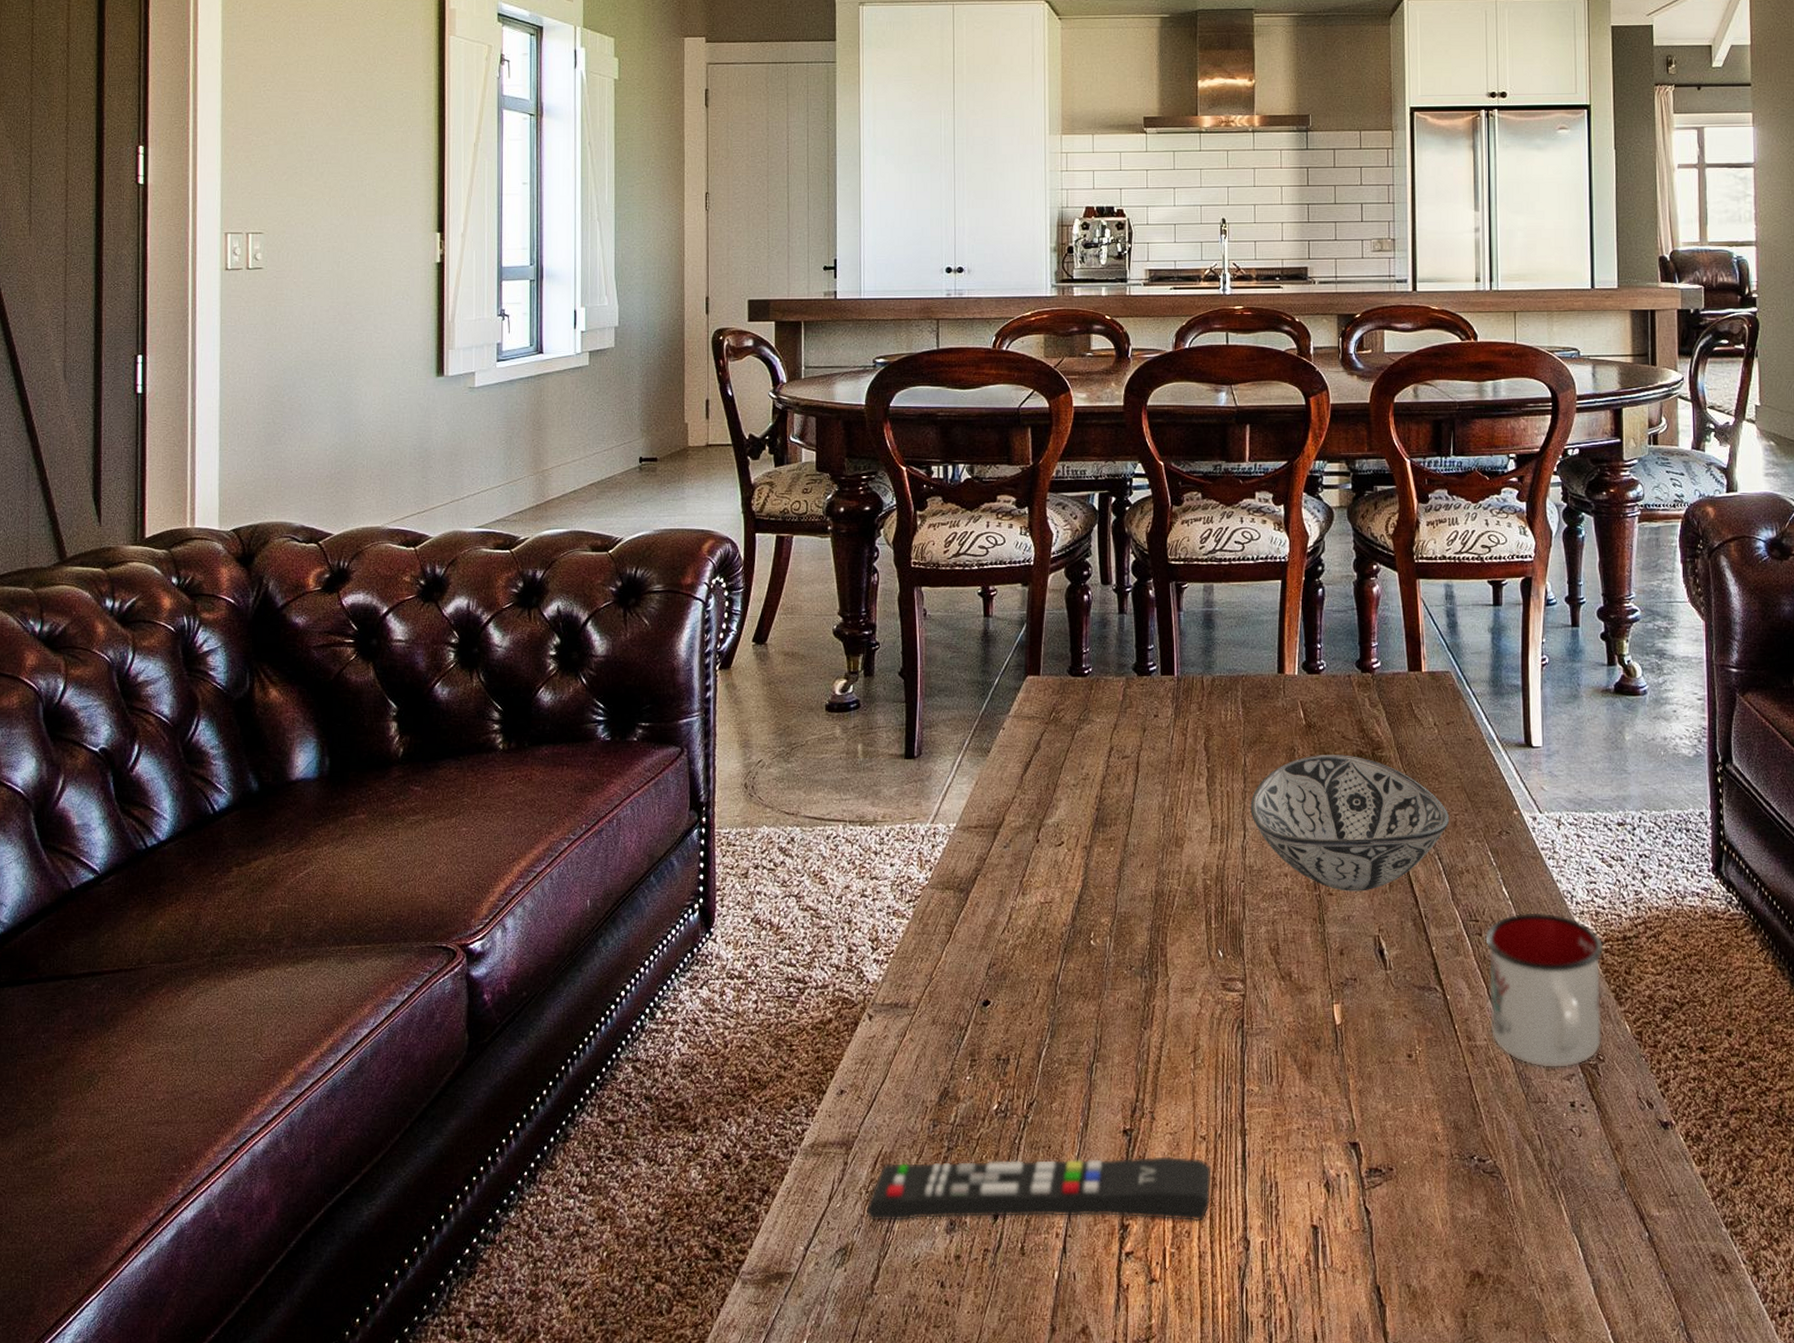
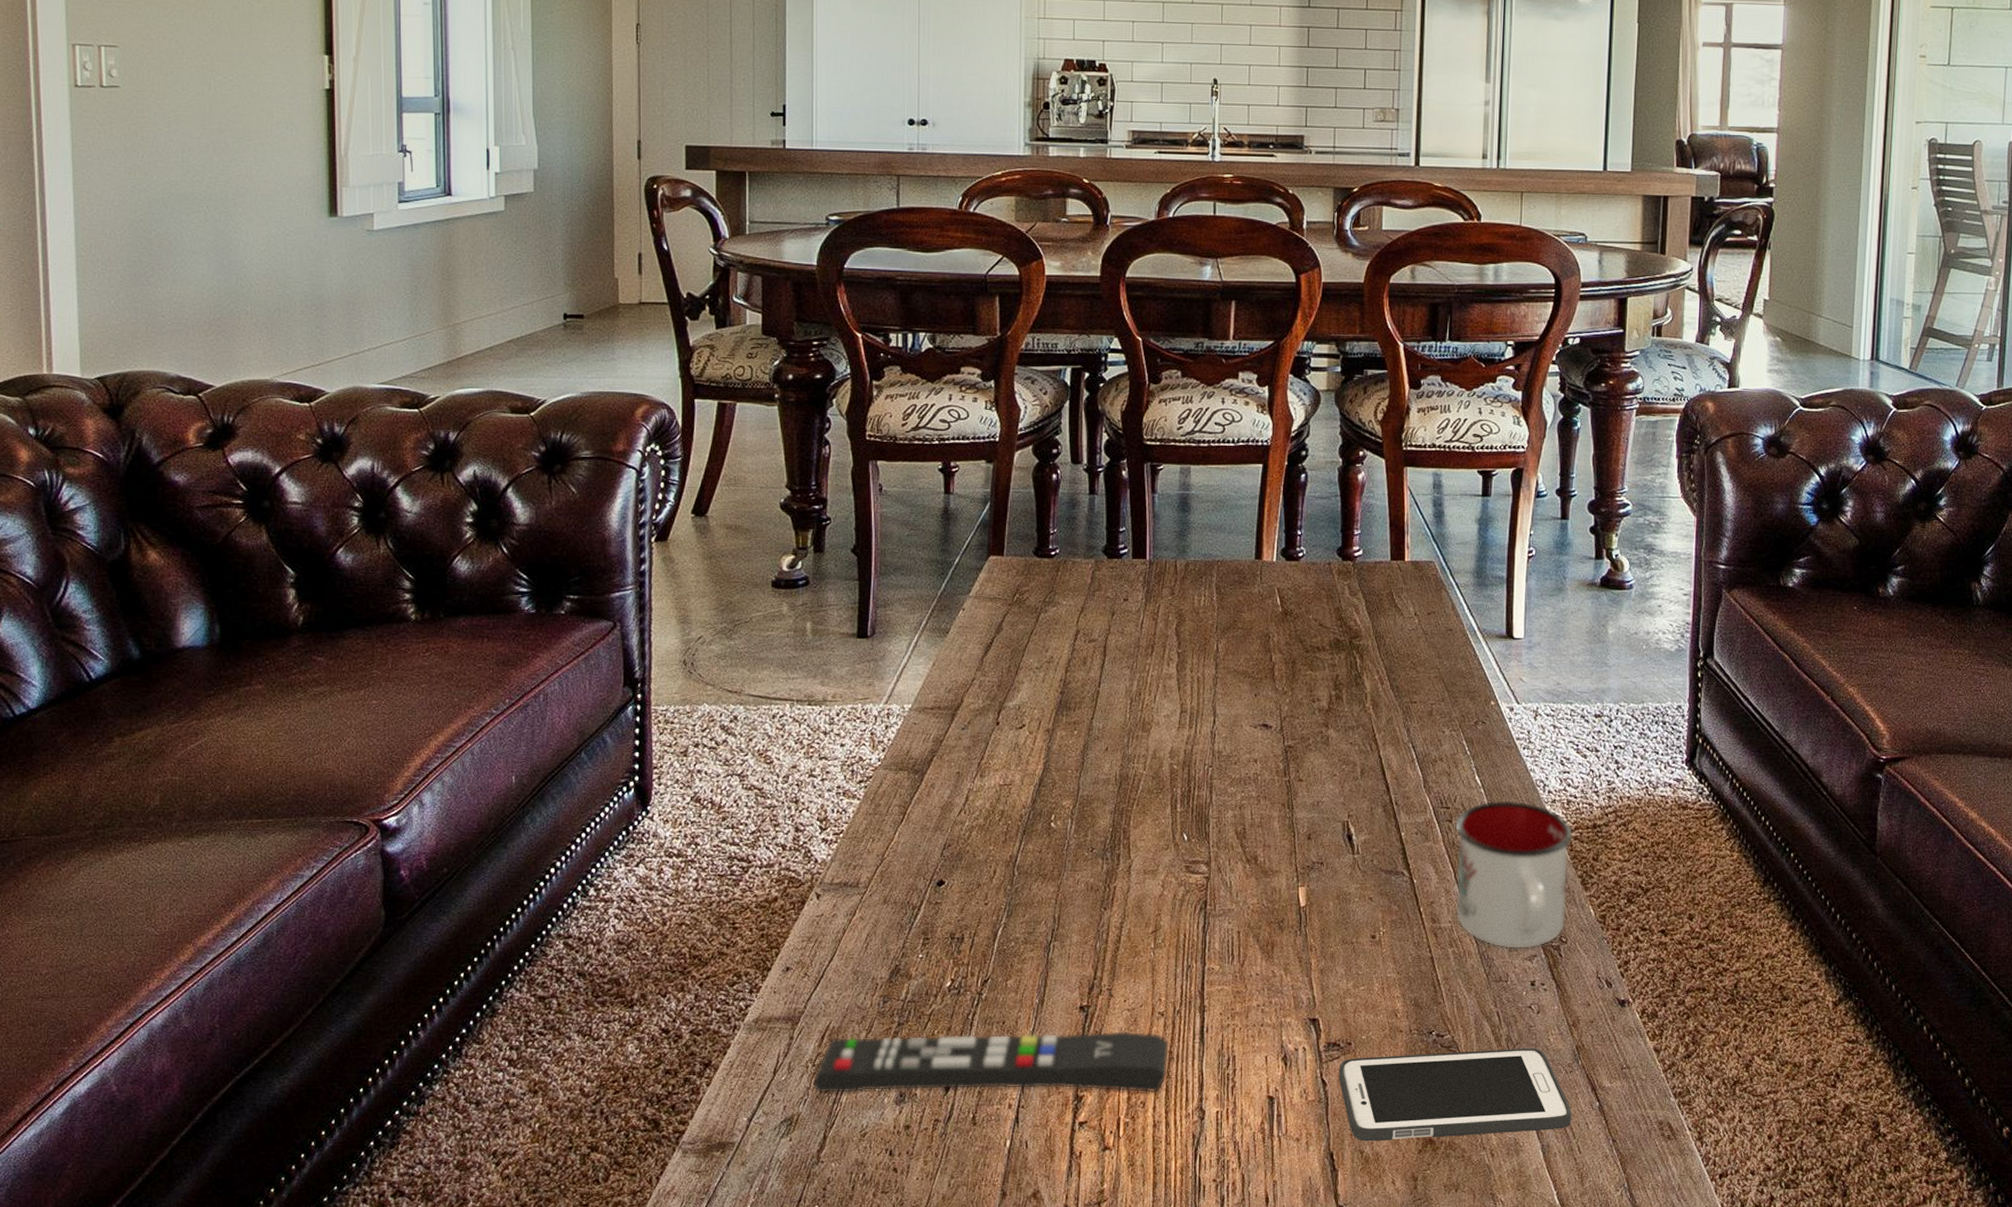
decorative bowl: present [1250,755,1450,891] -> none [1221,642,1426,778]
cell phone: none [1382,1173,1621,1275] -> present [1338,1048,1572,1142]

